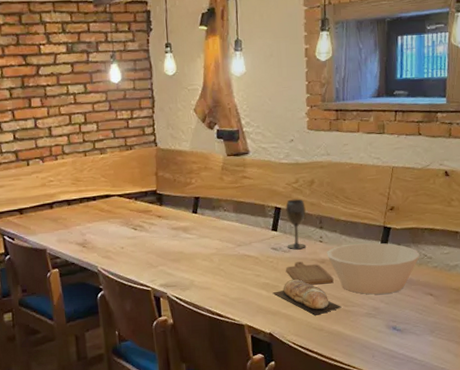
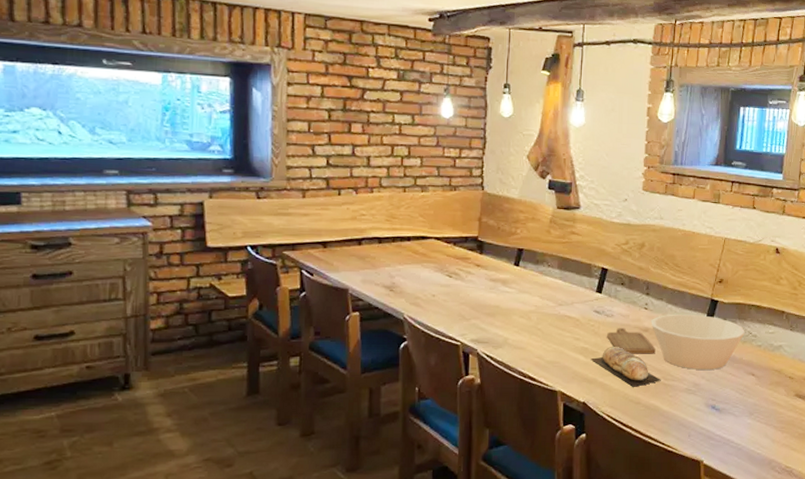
wine glass: present [285,199,306,250] -> none [610,261,633,315]

